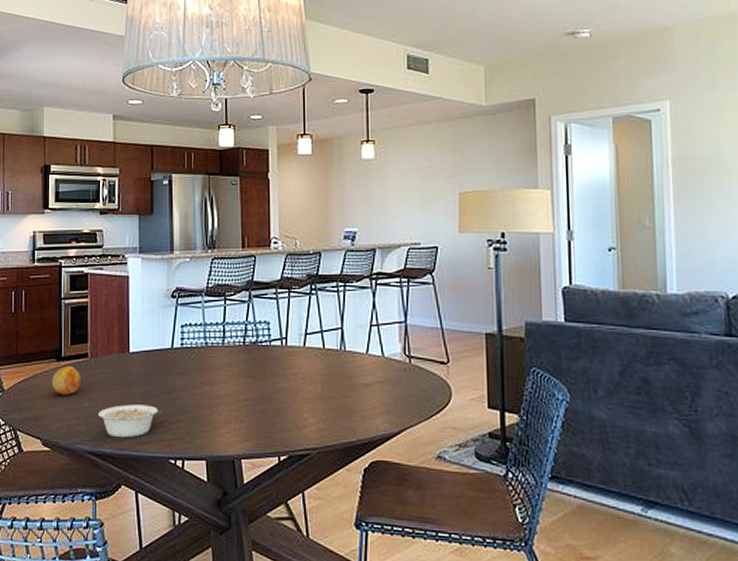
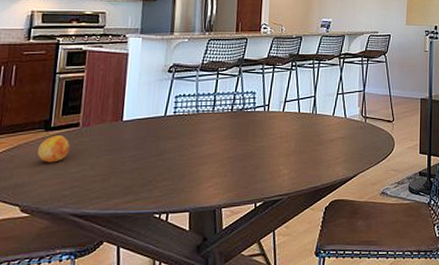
legume: present [97,404,162,438] -> none [84,167,151,199]

